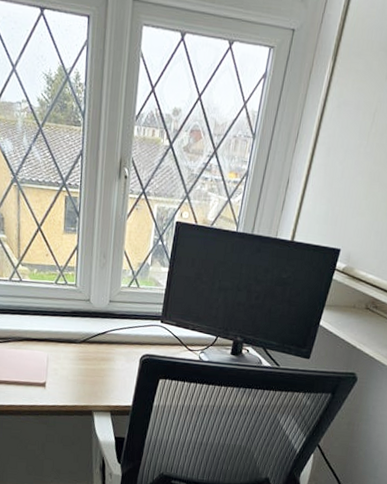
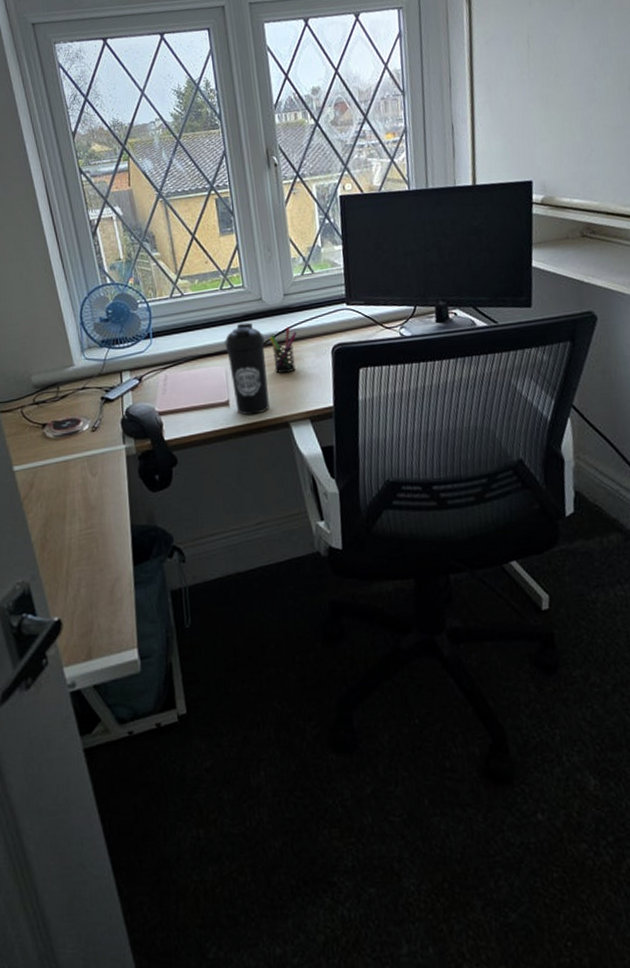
water bottle: none [51,317,86,399] -> present [224,322,270,416]
pen holder: none [89,330,114,370] -> present [269,327,297,373]

